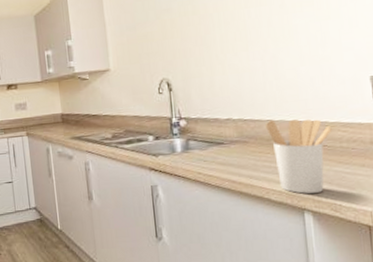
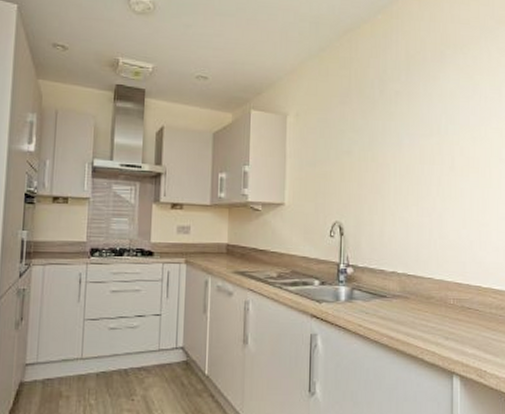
utensil holder: present [266,119,332,194] -> none [427,279,484,357]

